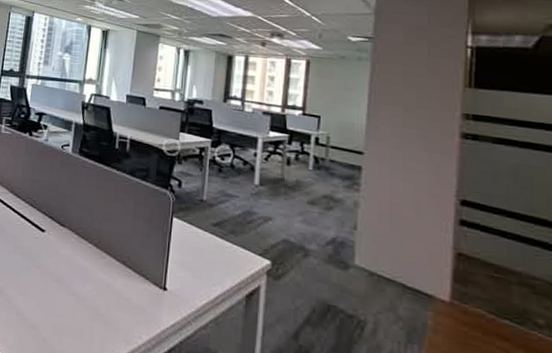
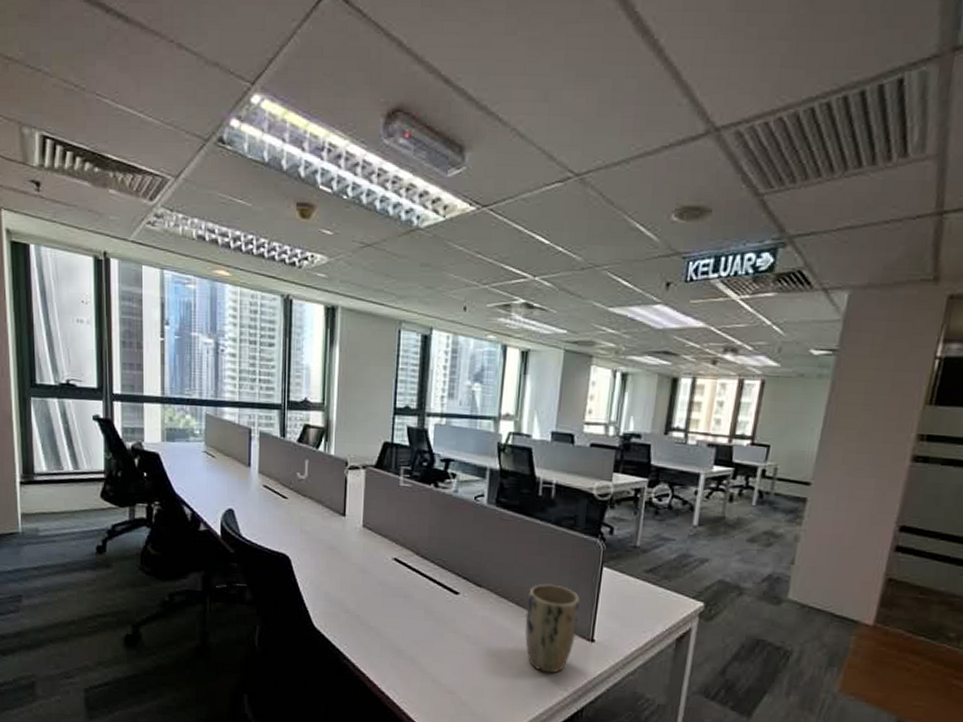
plant pot: none [102,228,153,320] -> present [525,583,581,674]

